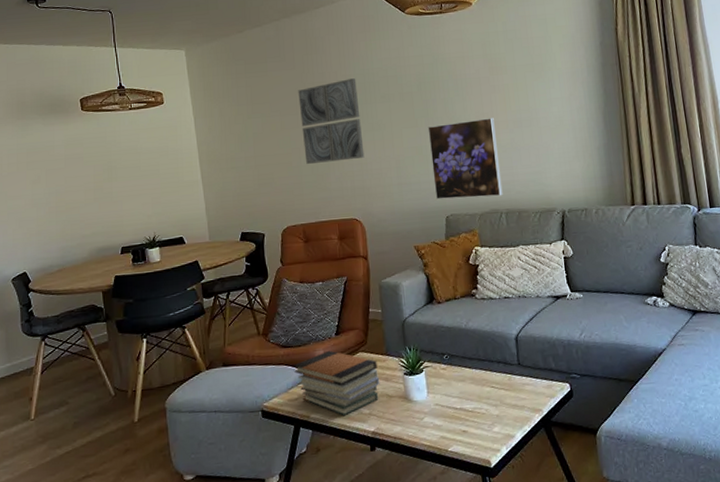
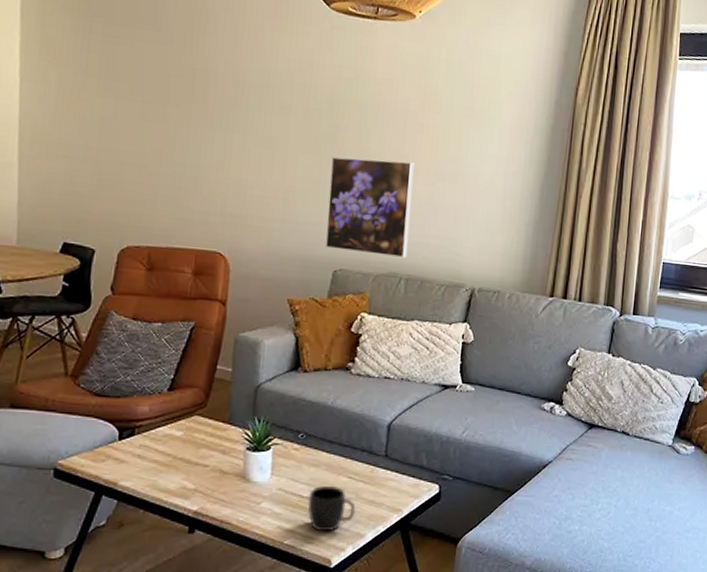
book stack: present [294,350,380,415] -> none [106,407,216,488]
wall art: present [298,78,365,164] -> none [166,73,252,179]
mug: none [461,396,503,437] -> present [307,485,356,532]

